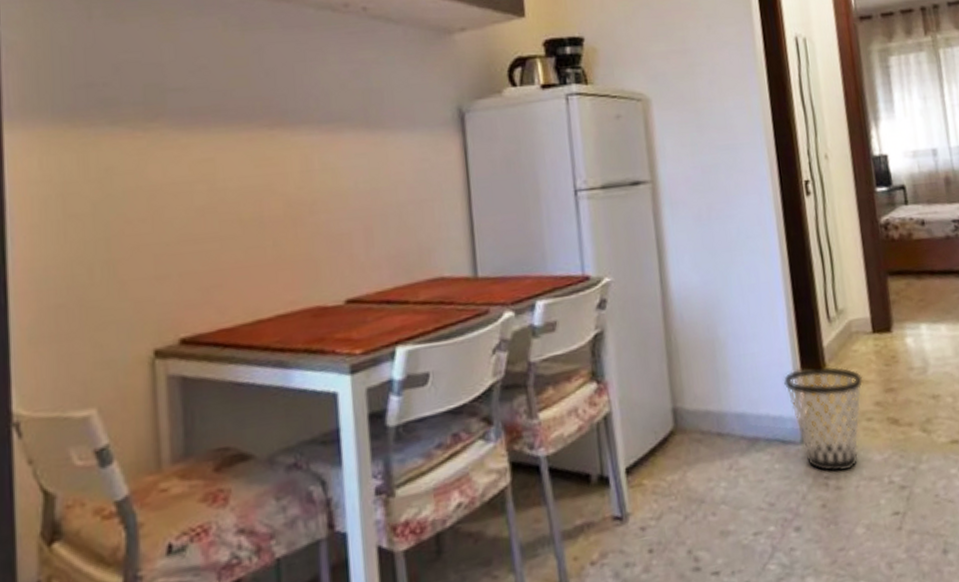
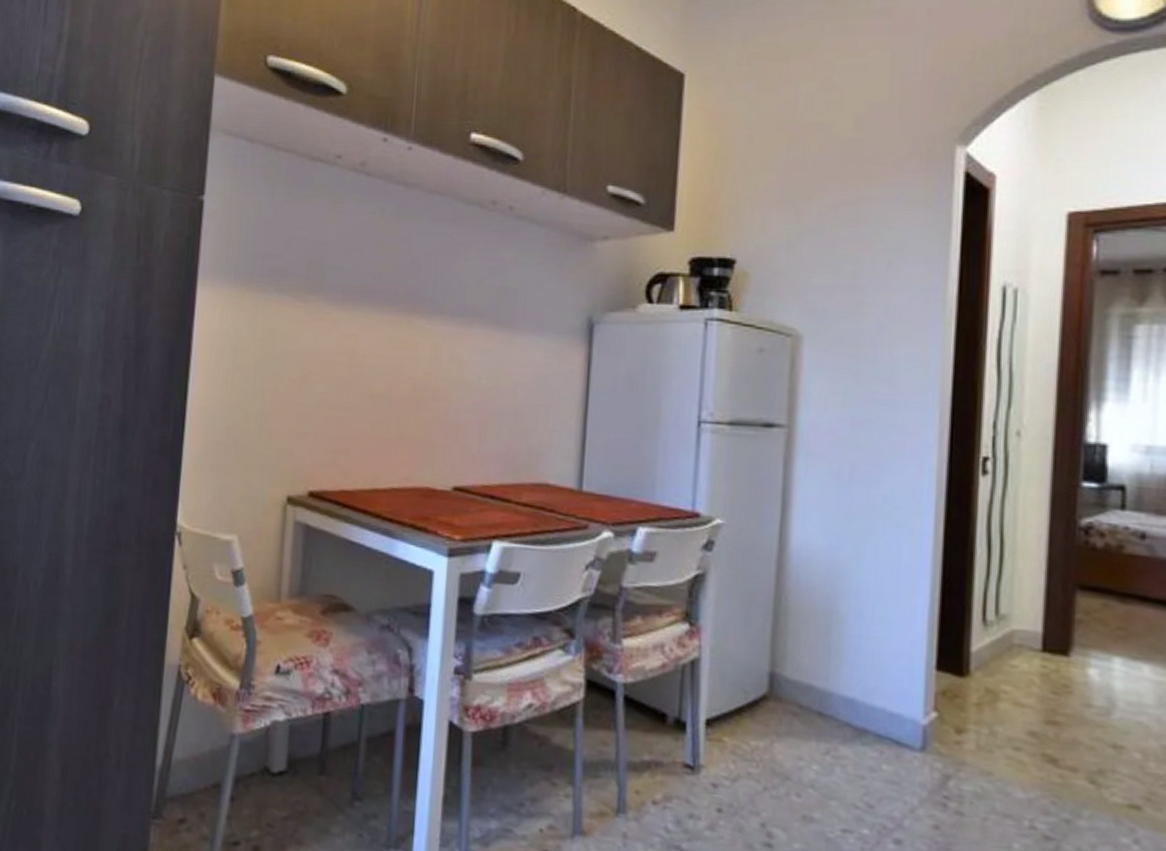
wastebasket: present [783,366,863,473] -> none [911,668,1018,798]

